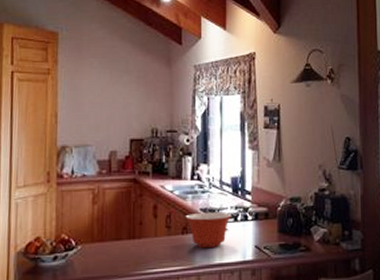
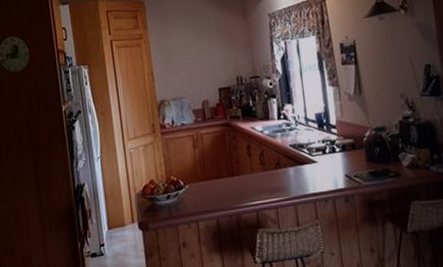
mixing bowl: present [185,212,231,248] -> none [276,146,320,180]

